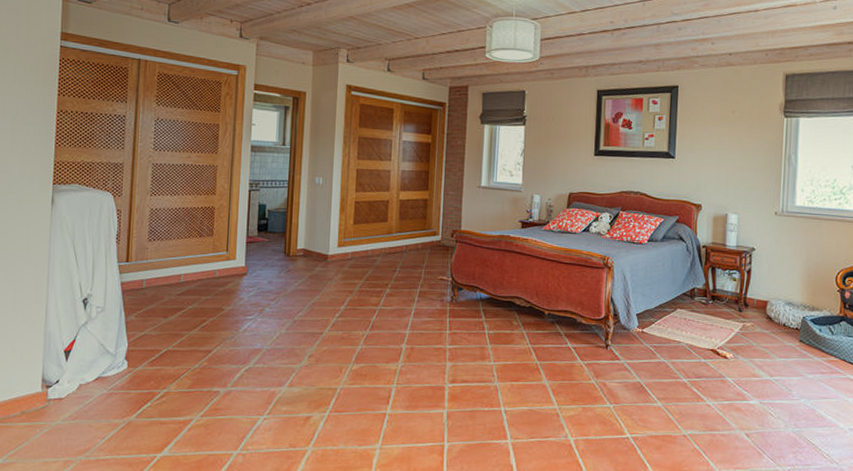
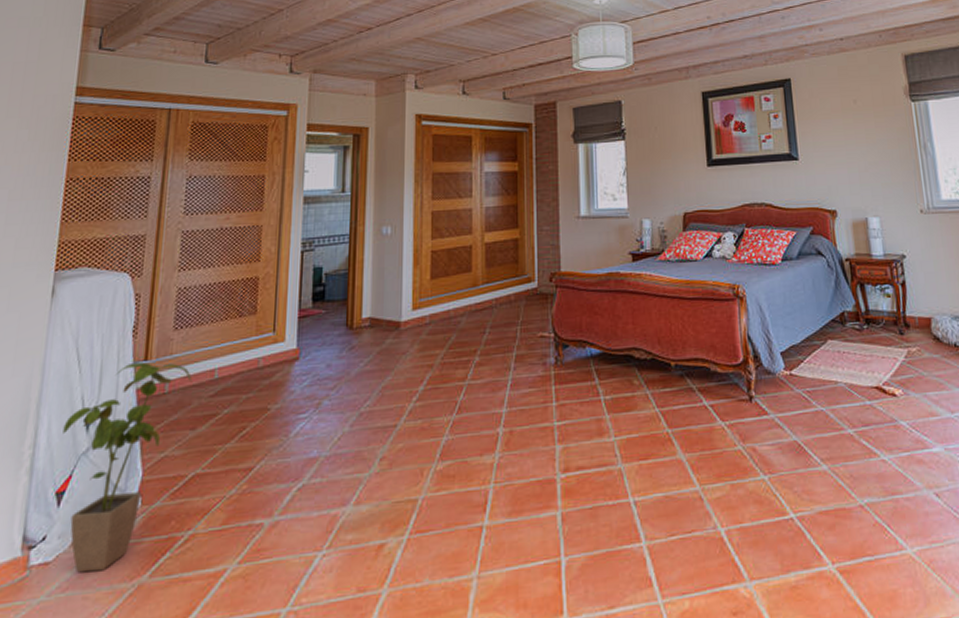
house plant: none [67,262,163,409] -> present [63,362,192,573]

